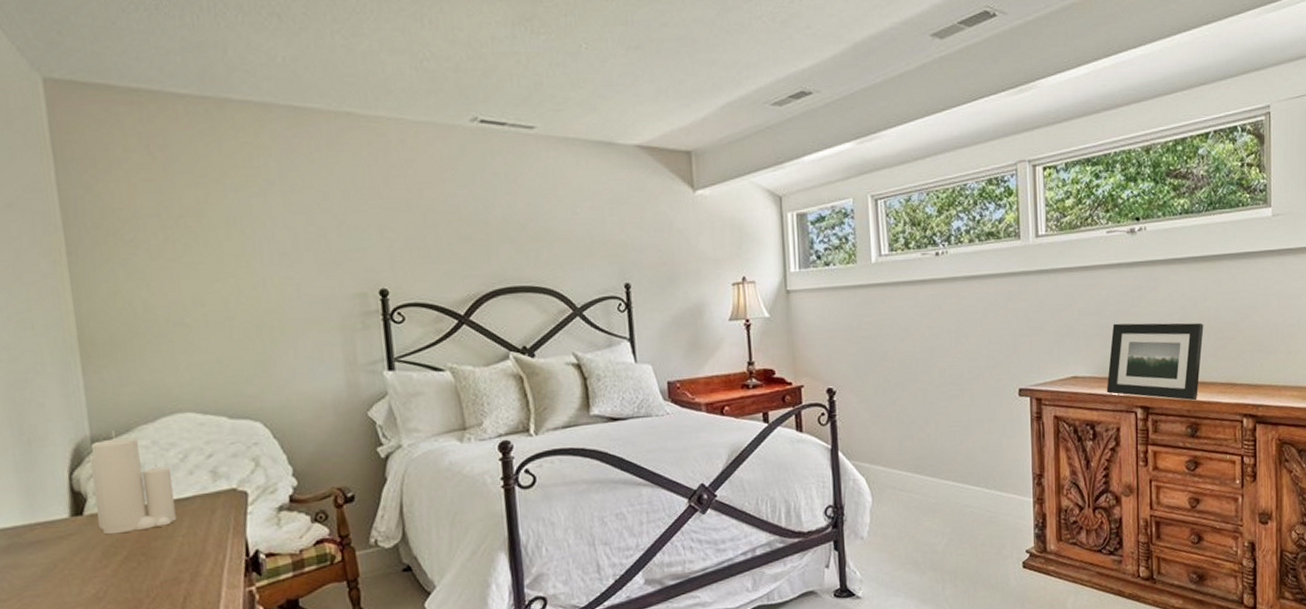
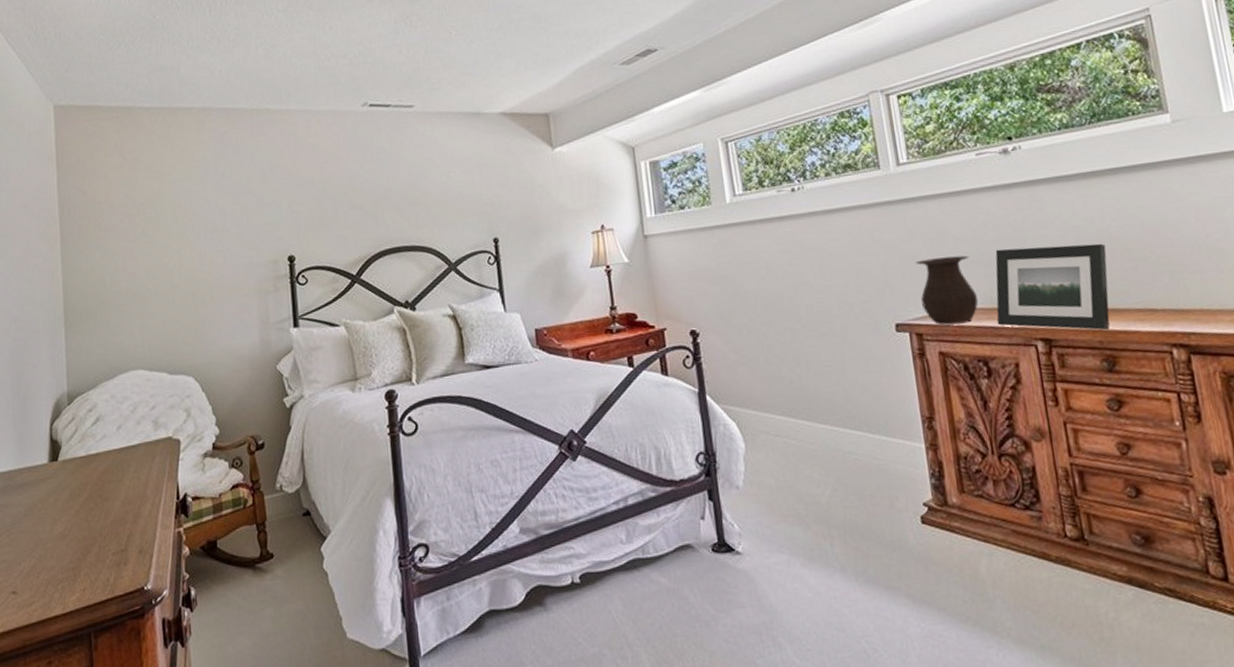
candle: present [88,429,177,535] -> none [65,386,126,479]
vase: none [1042,327,1093,392] -> present [915,255,979,326]

